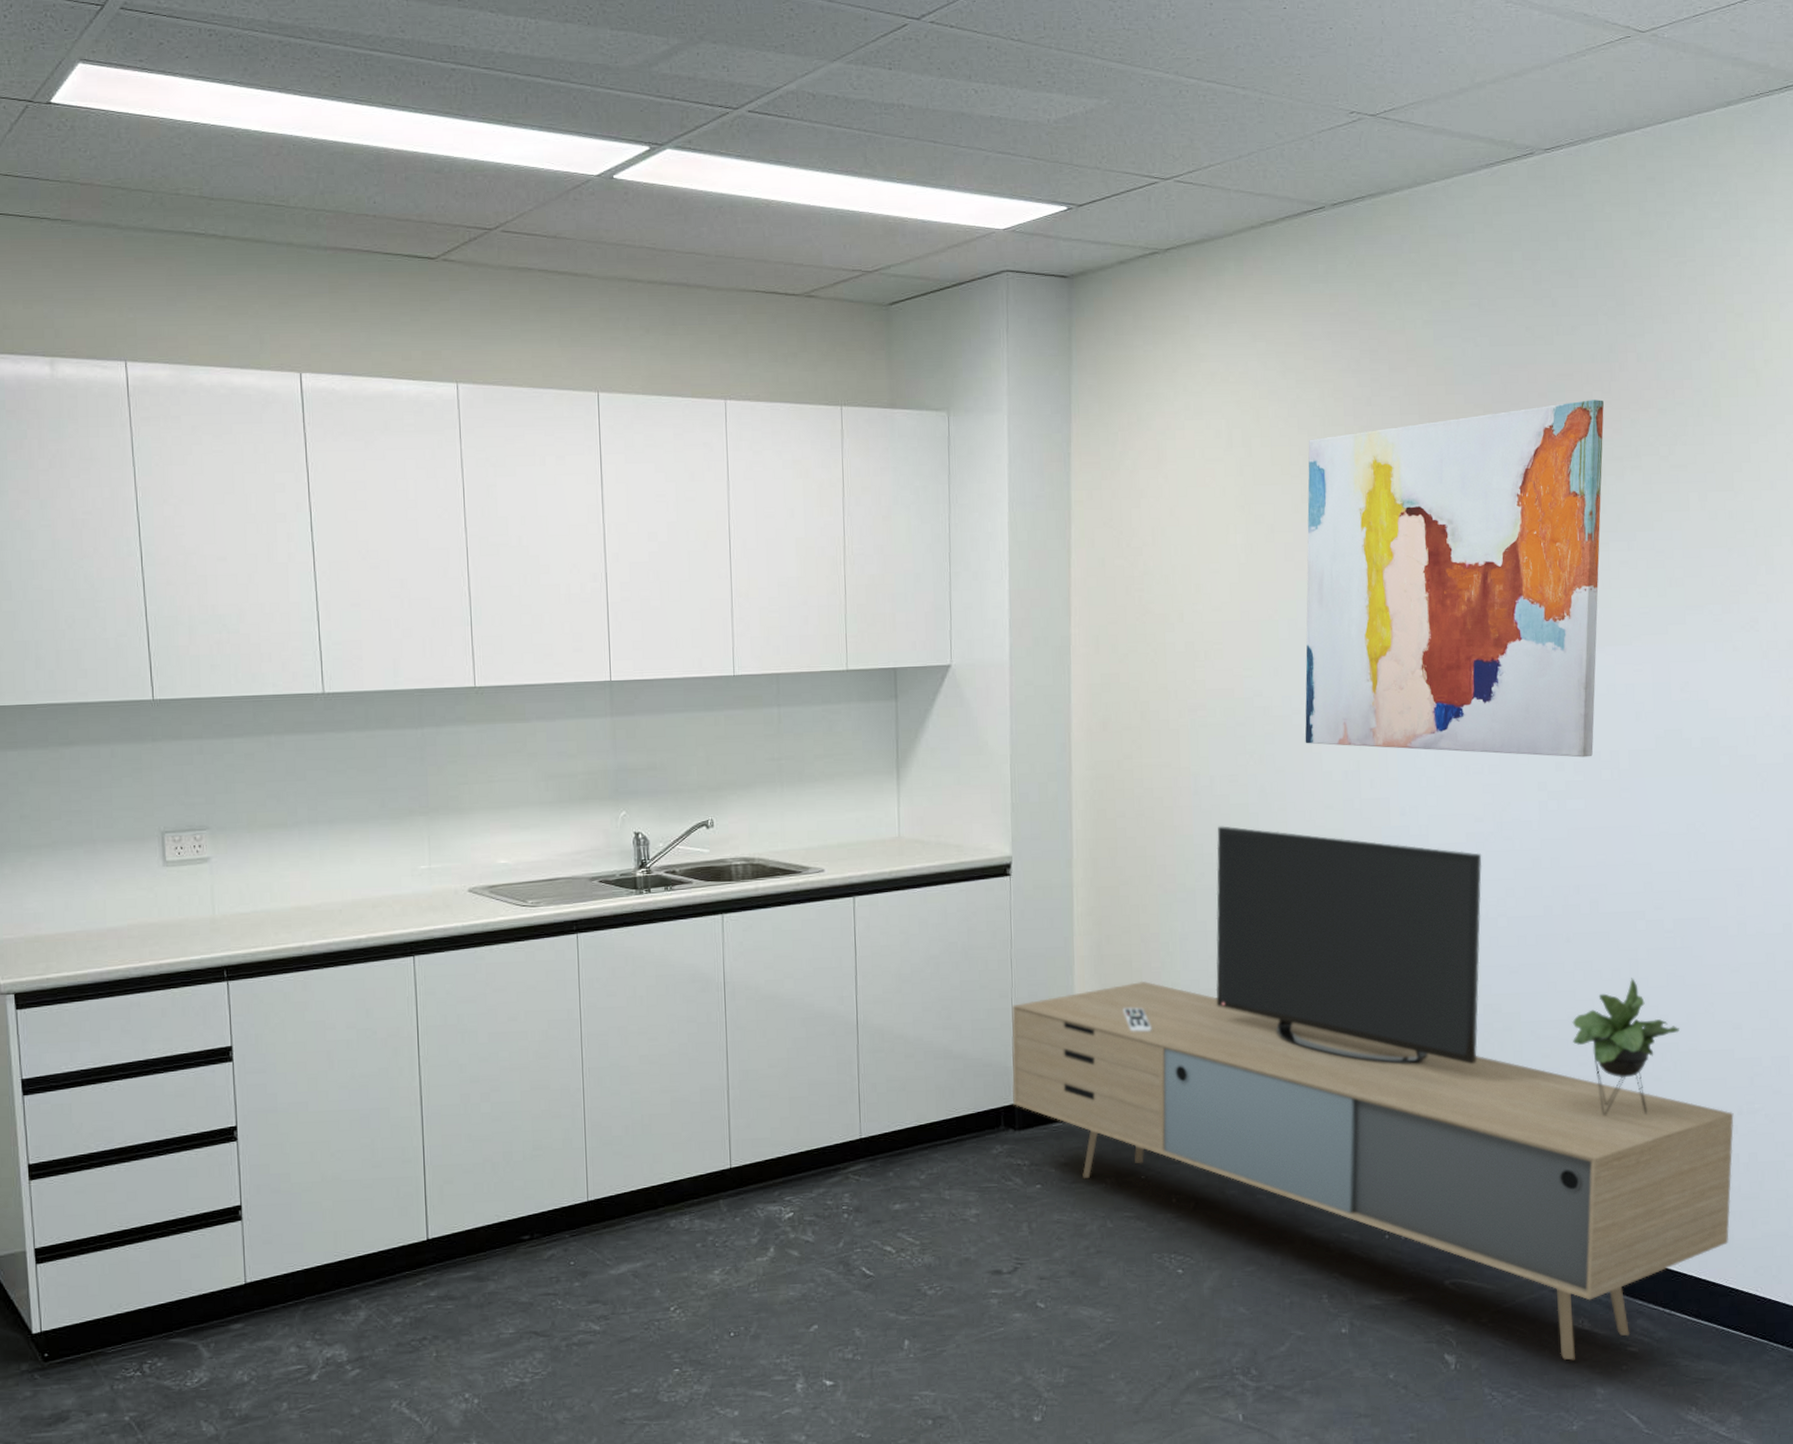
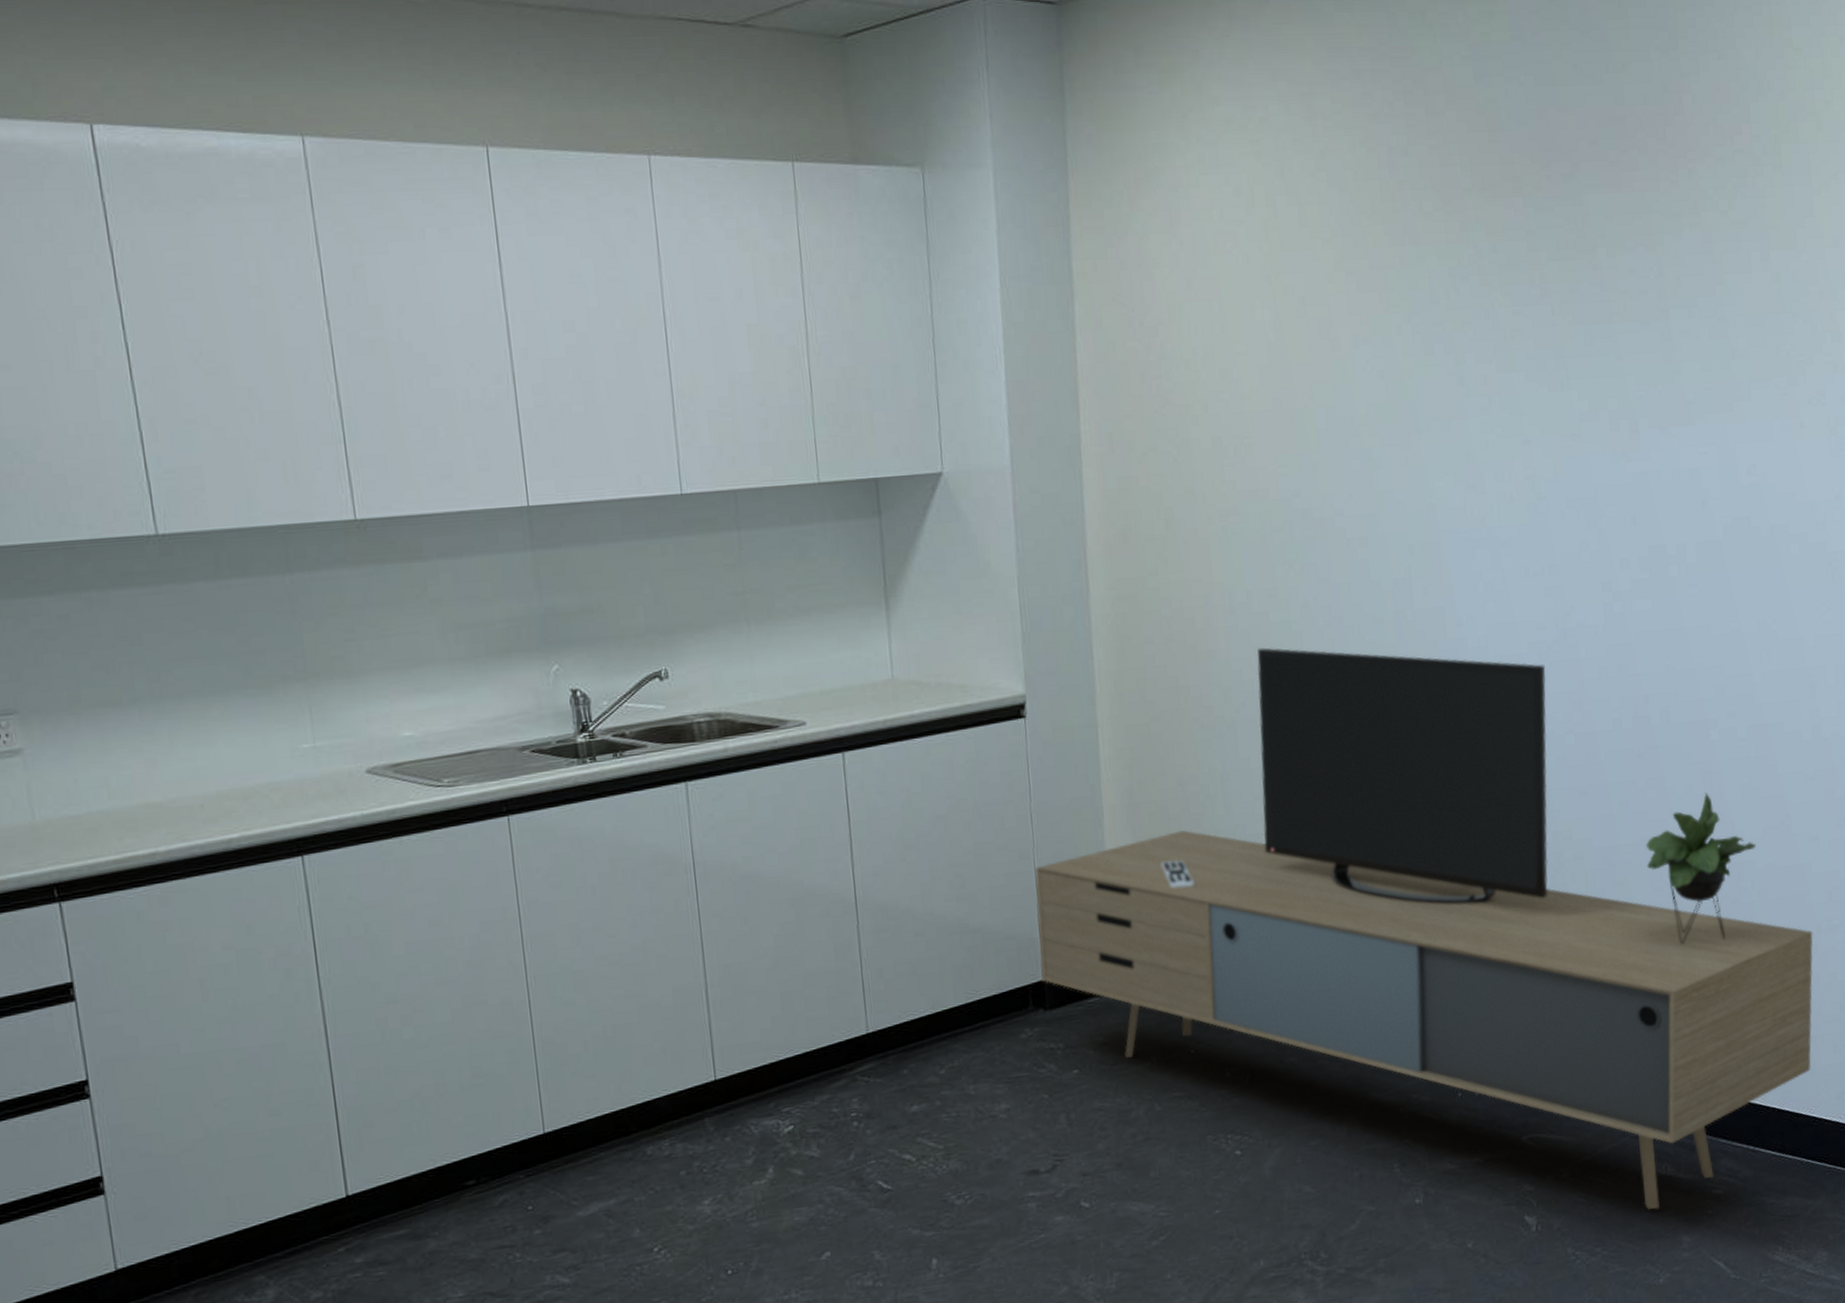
wall art: present [1305,399,1604,758] -> none [1340,147,1660,553]

